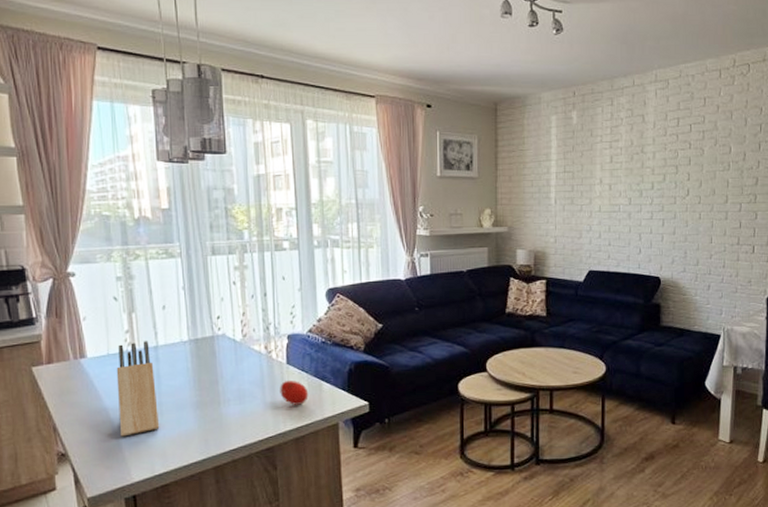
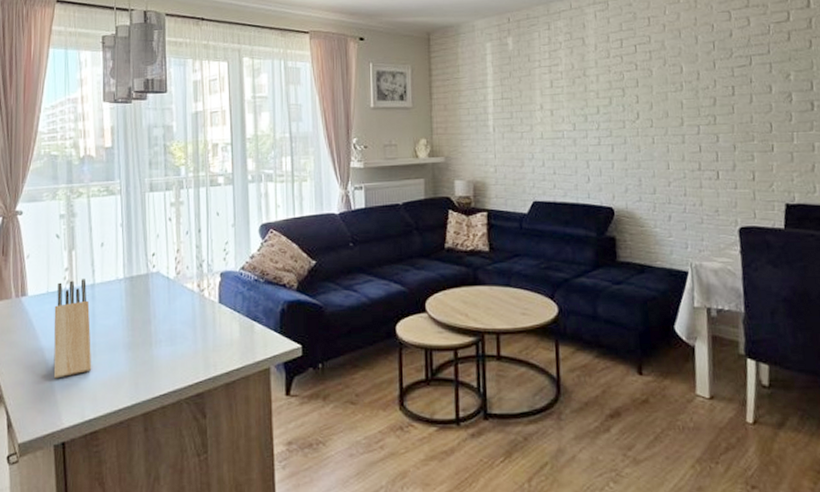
fruit: present [280,381,309,405] -> none [211,321,240,347]

